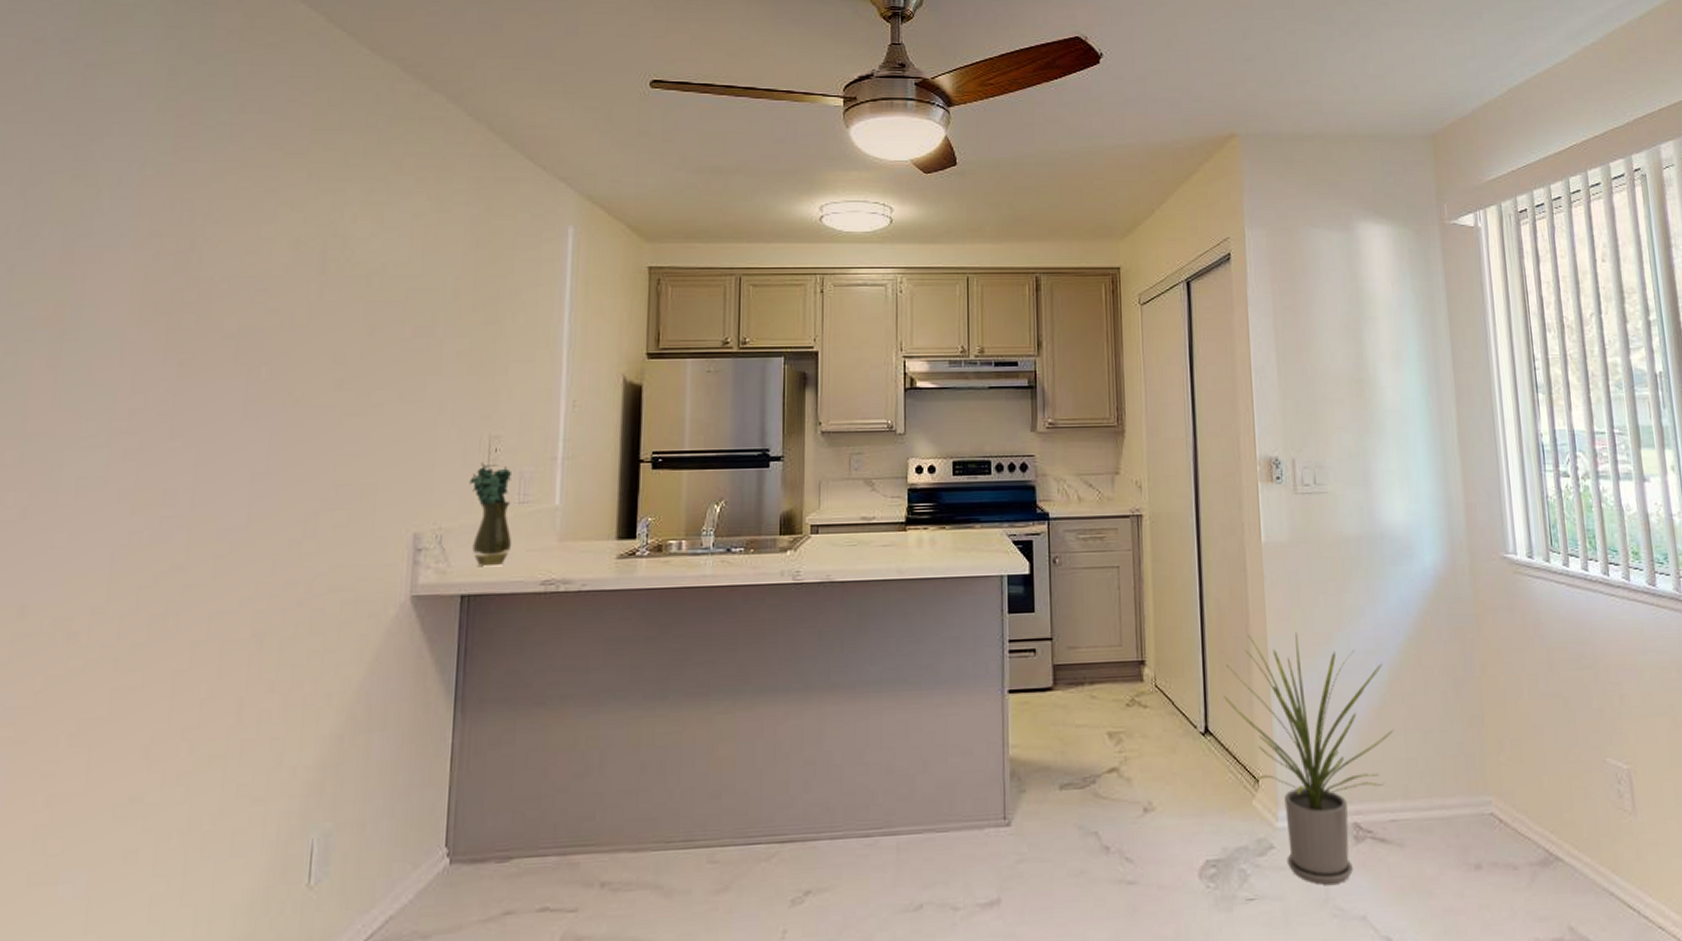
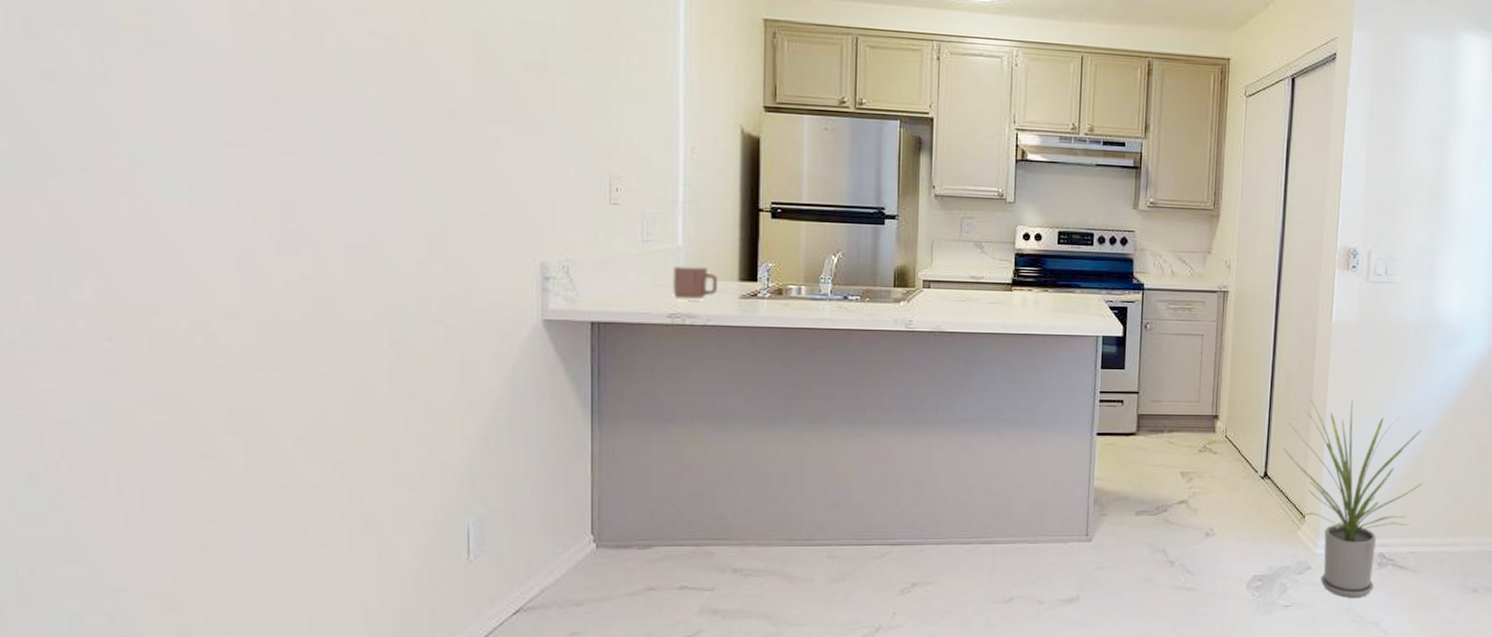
vase: present [469,462,512,567] -> none [592,200,638,298]
mug: none [547,525,594,565] -> present [673,265,717,301]

